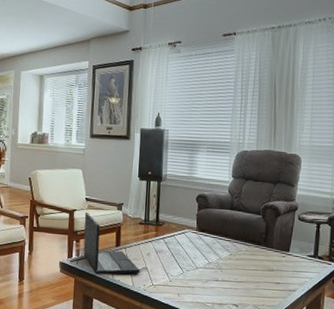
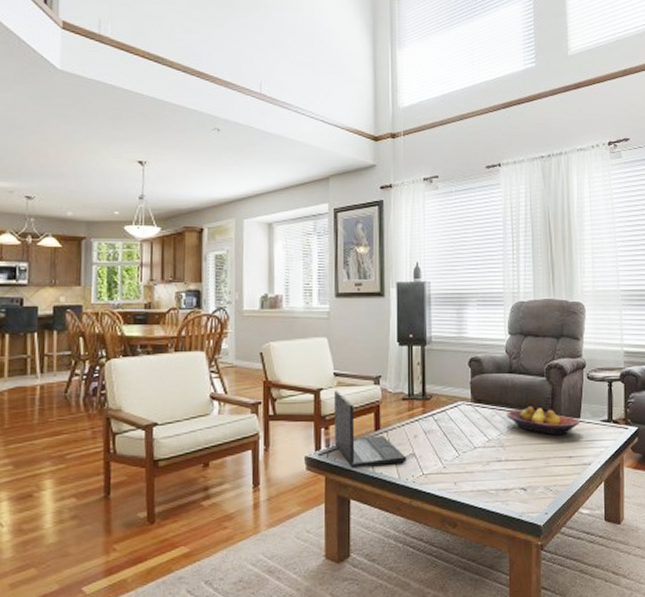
fruit bowl: none [225,238,289,265] -> present [506,405,580,436]

